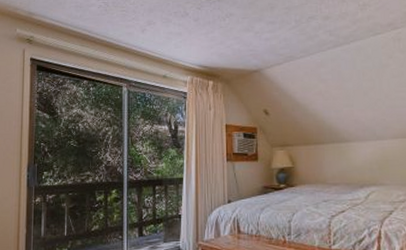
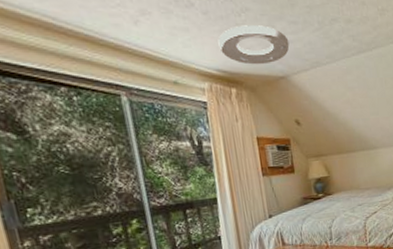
ceiling light: none [203,27,266,61] -> present [218,25,290,65]

